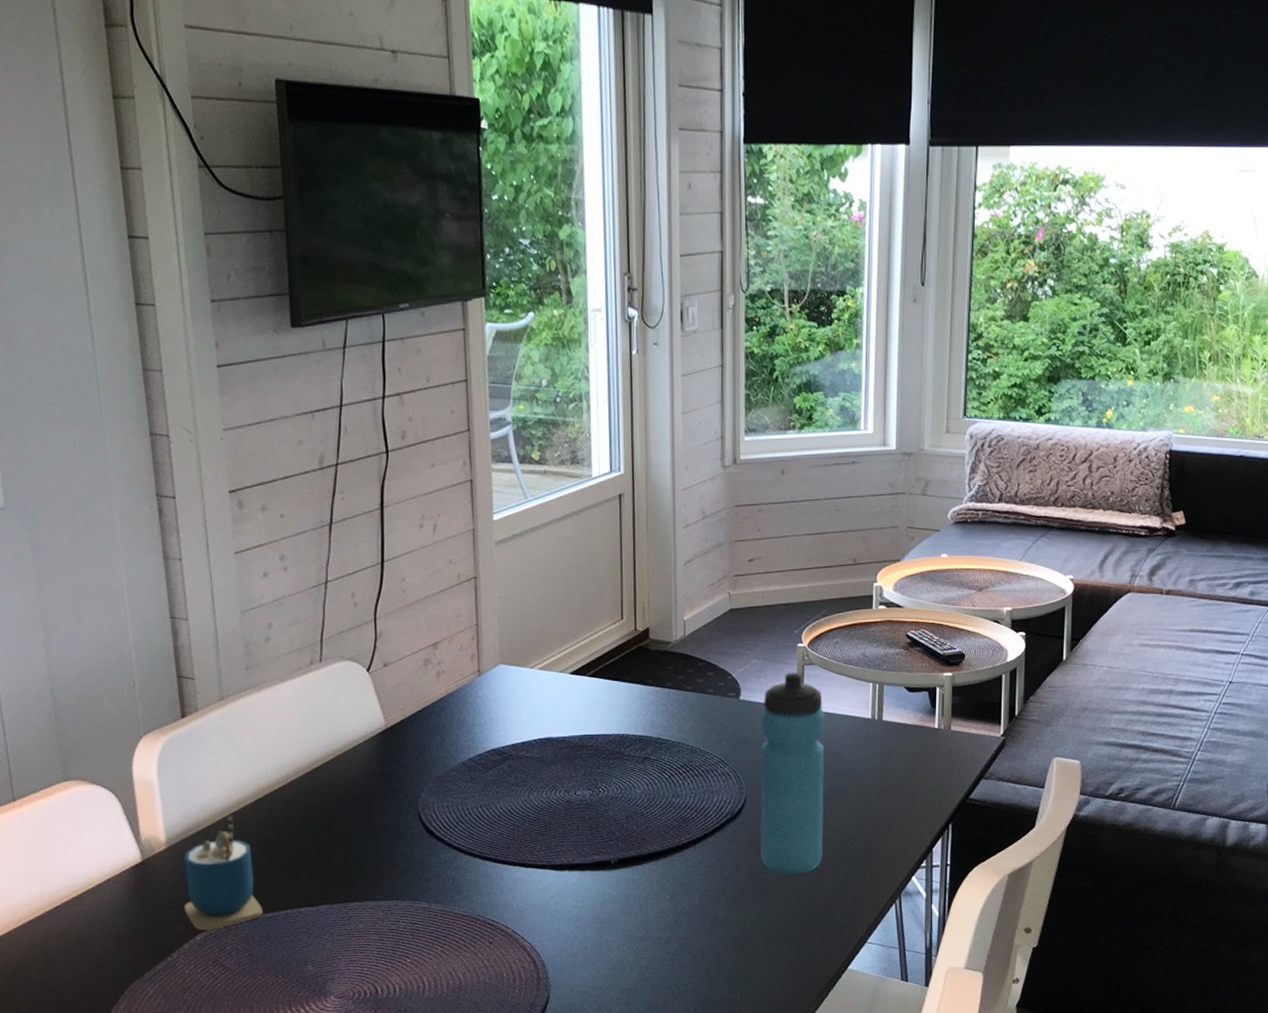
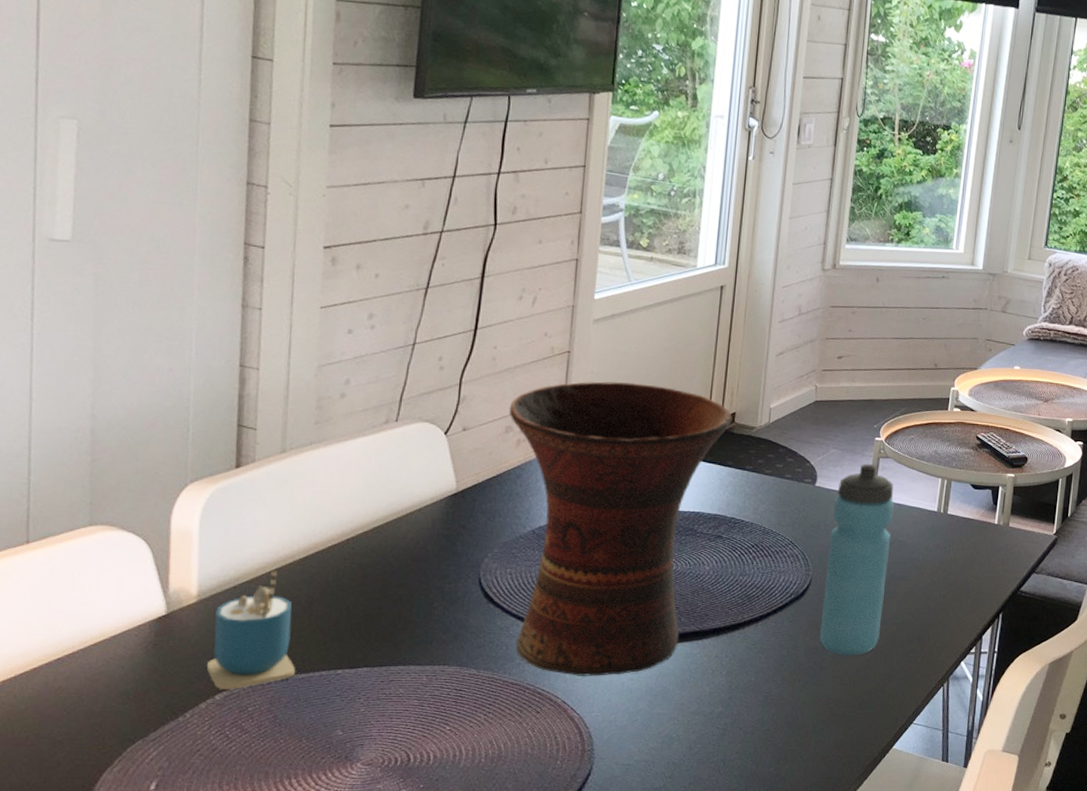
vase: none [424,604,647,906] -> present [508,381,733,676]

